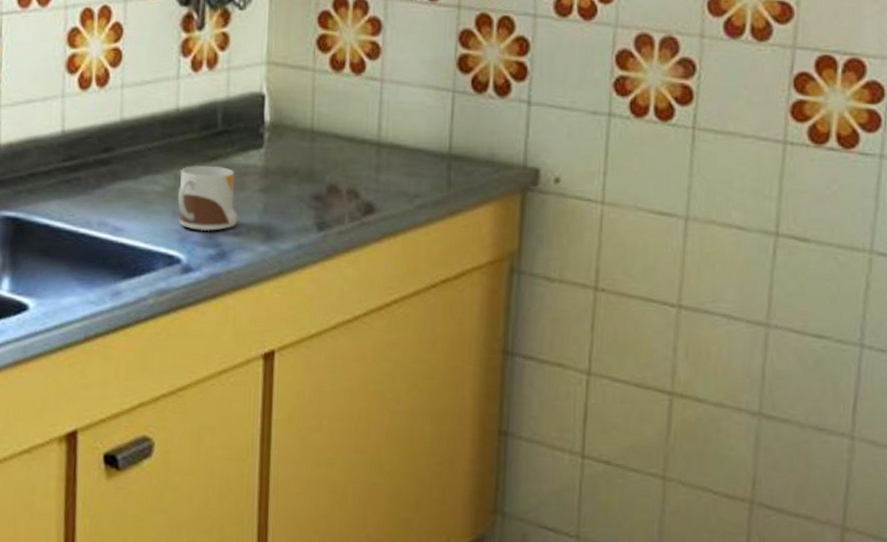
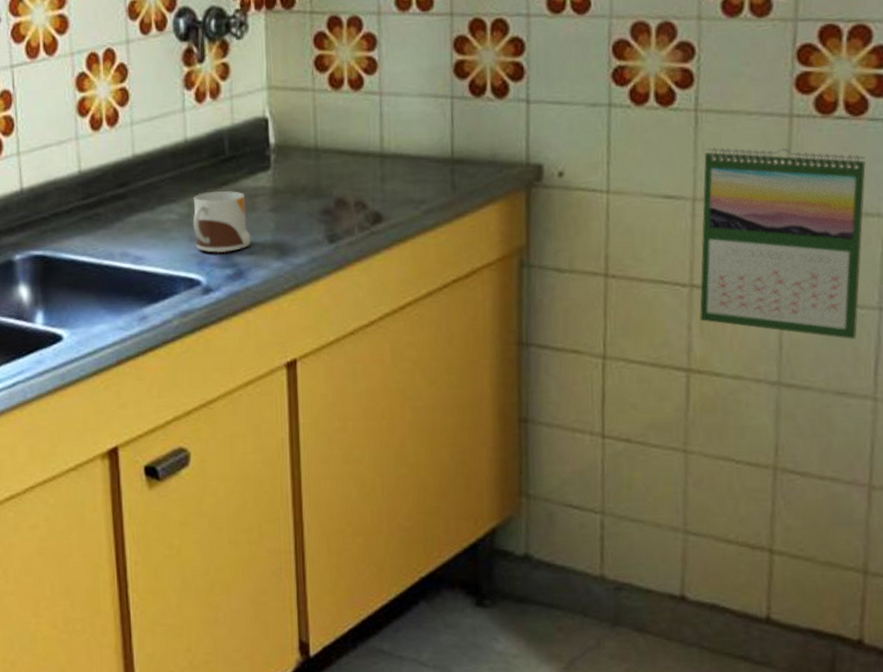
calendar: none [686,167,854,374] -> present [700,147,866,339]

